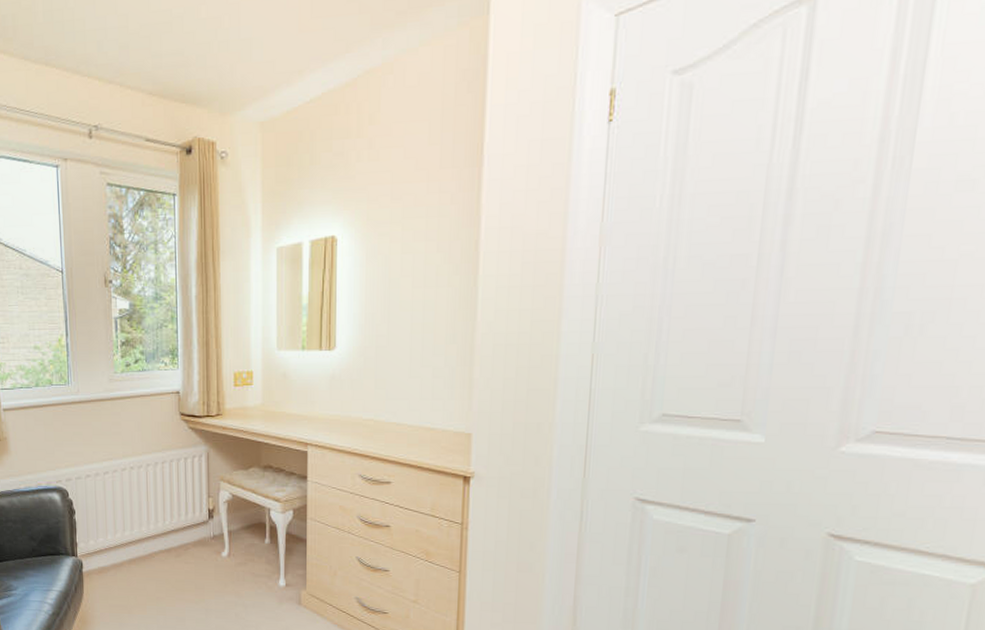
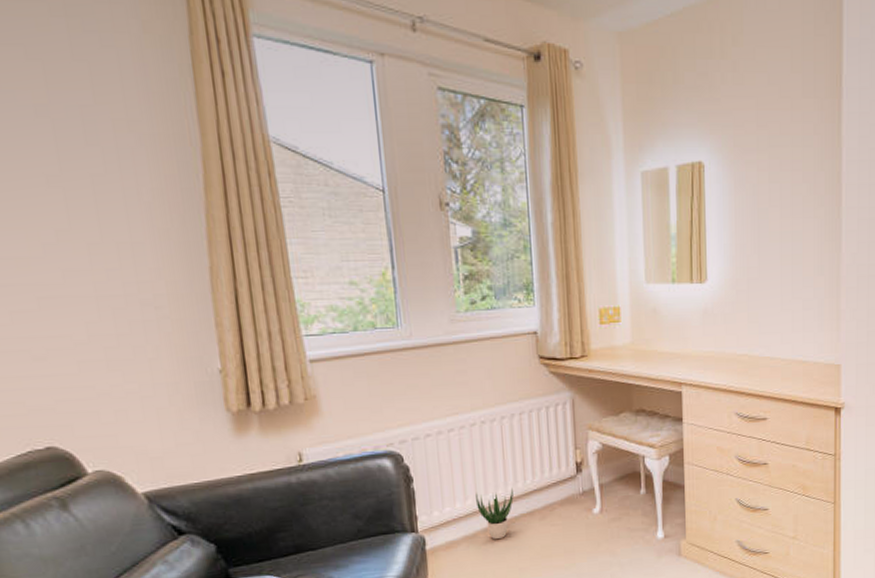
potted plant: none [124,526,154,570] -> present [476,487,514,540]

